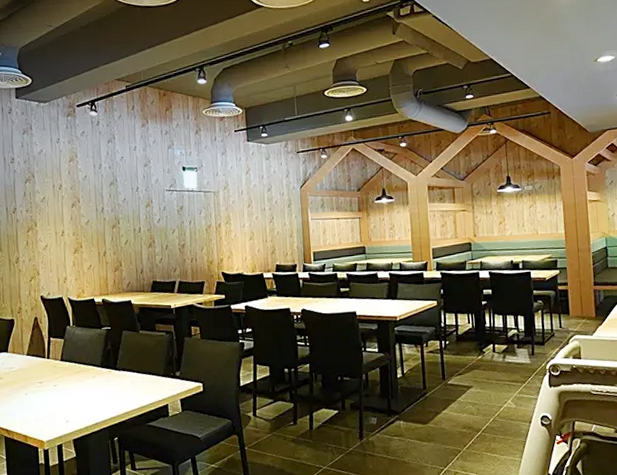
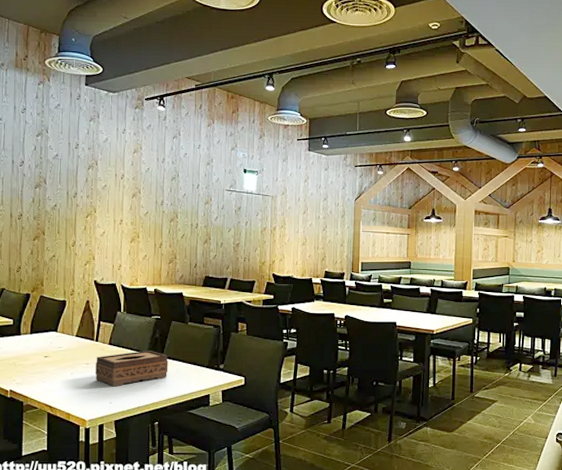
tissue box: none [49,363,124,404] -> present [96,350,168,387]

